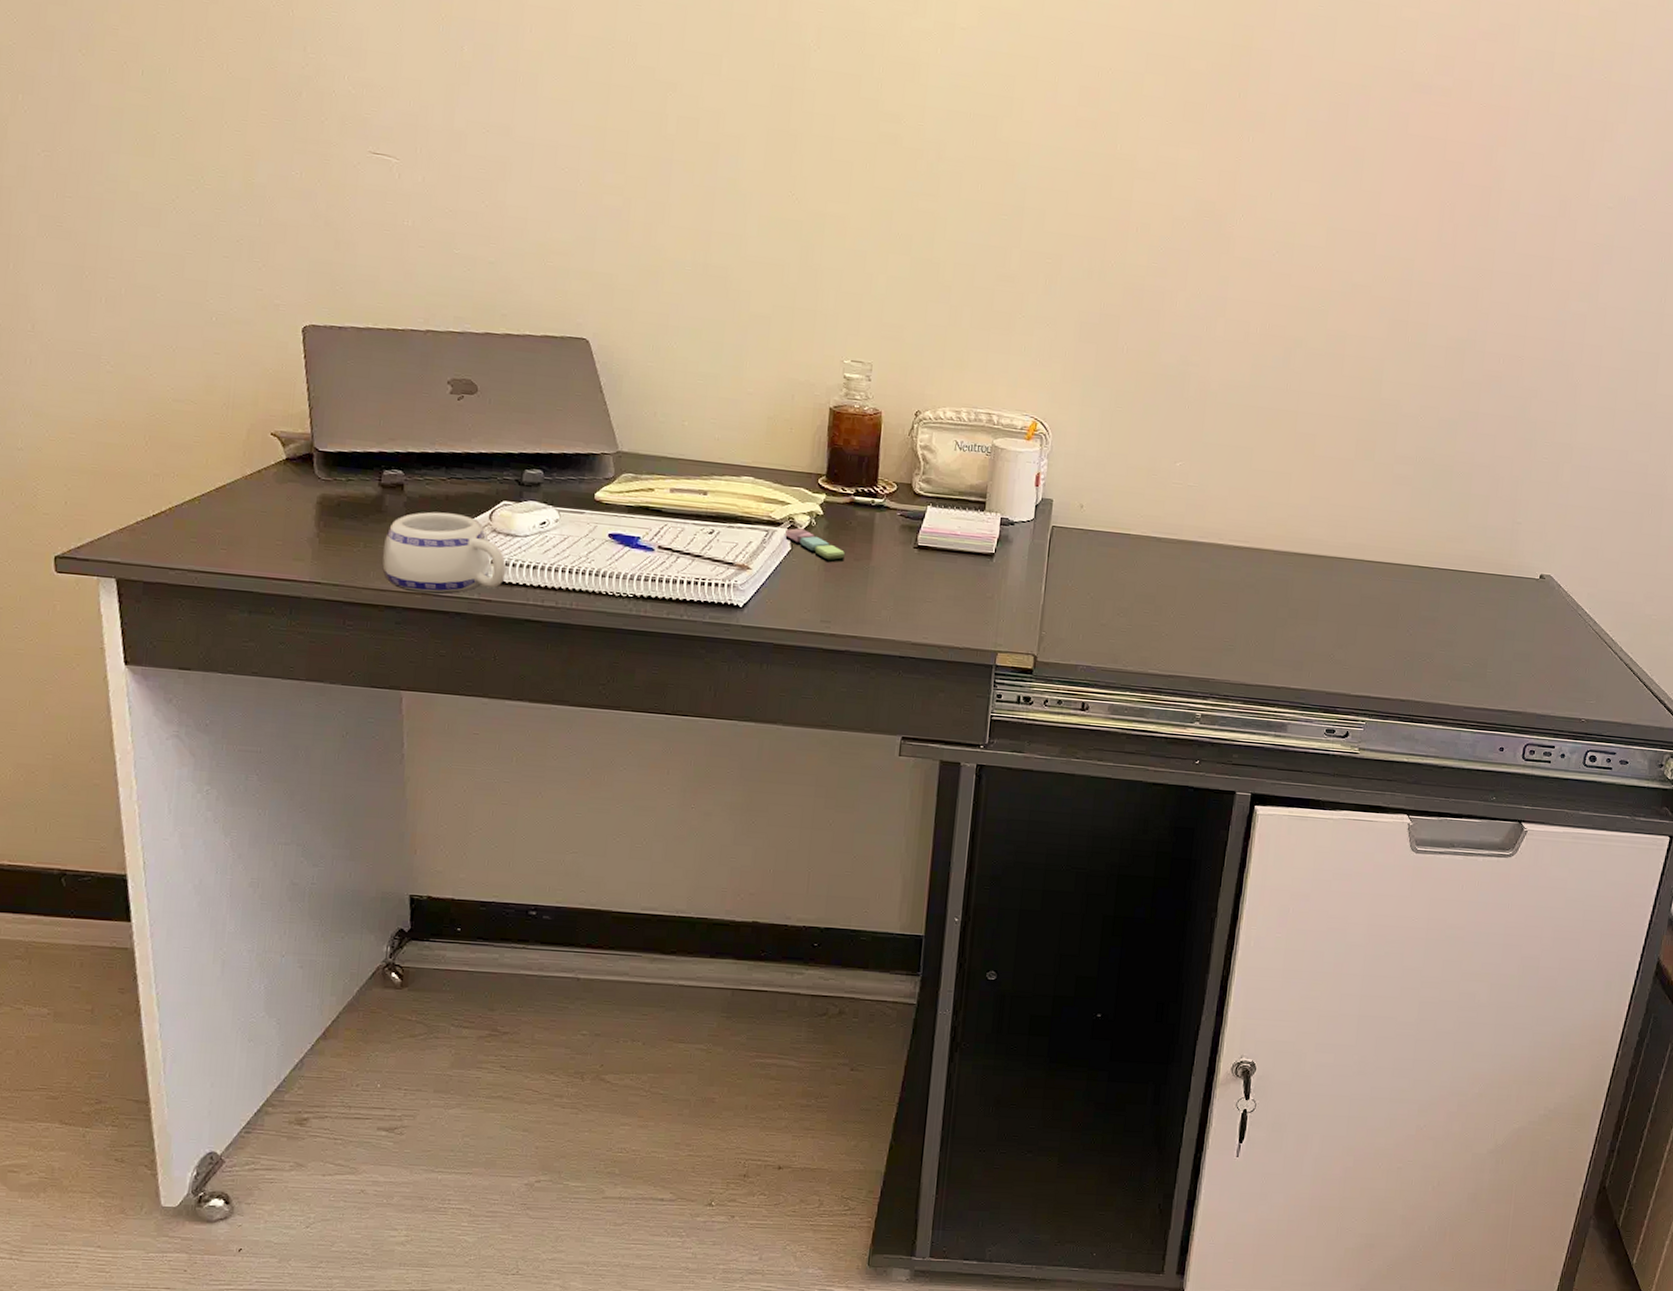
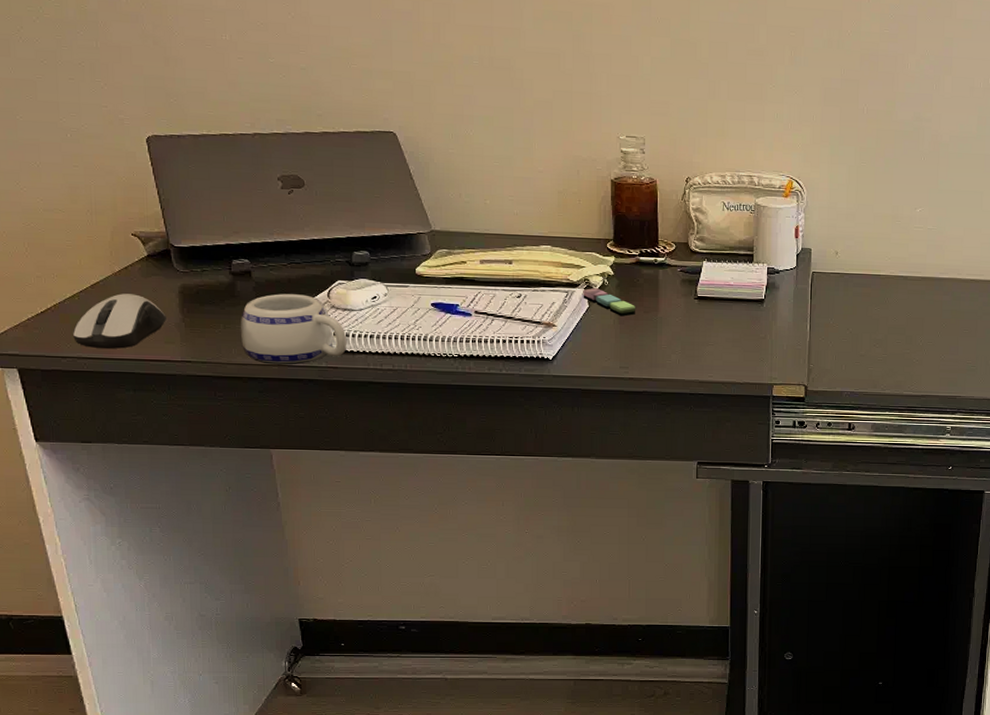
computer mouse: none [187,500,299,563] -> present [73,293,166,349]

